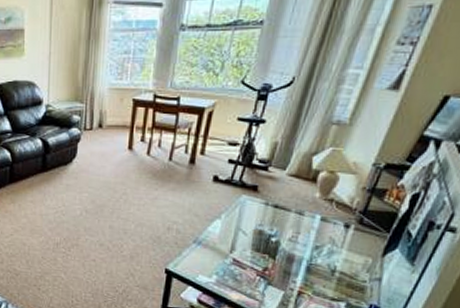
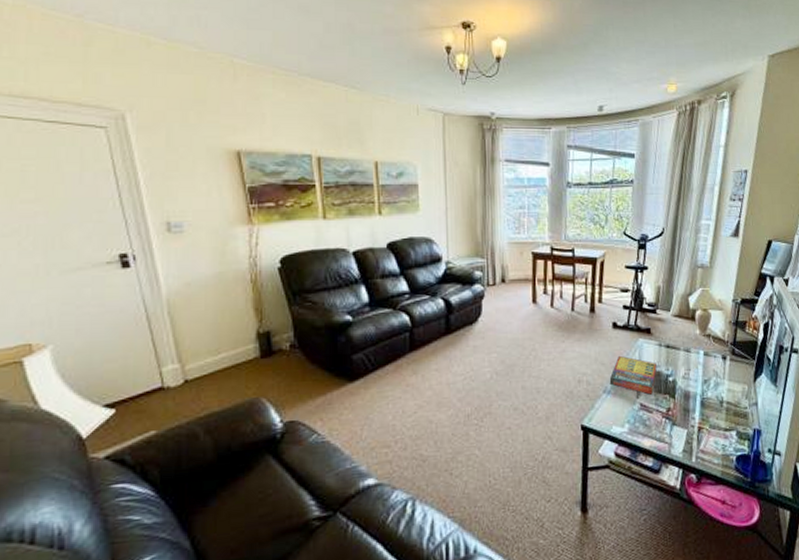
game compilation box: none [201,209,259,252] -> present [609,355,657,395]

